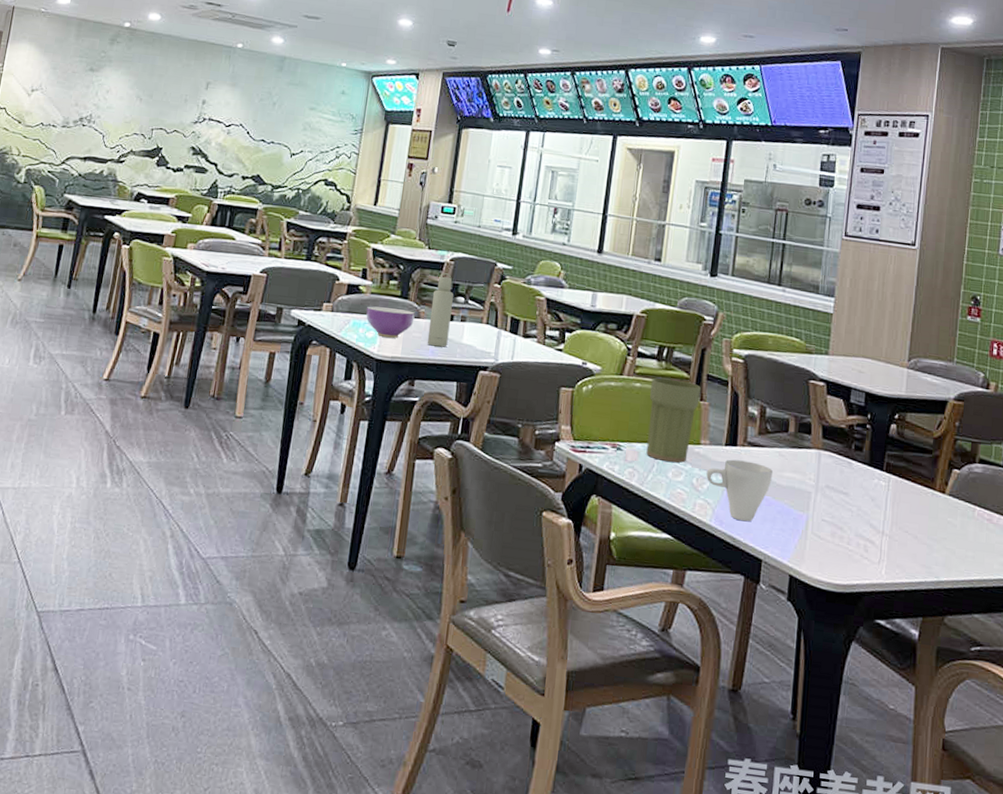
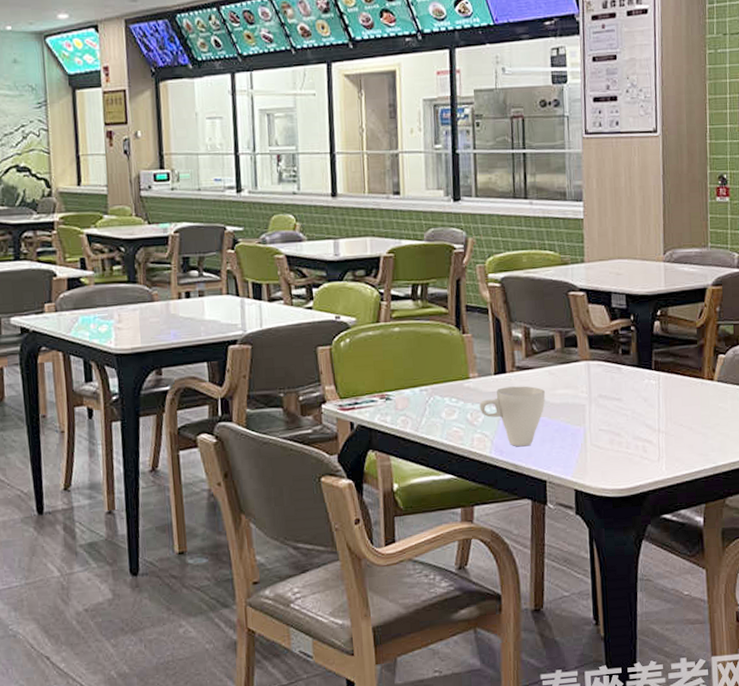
bowl: present [366,306,415,338] -> none [94,295,148,329]
bottle: present [427,273,454,347] -> none [163,247,189,329]
cup: present [646,377,702,463] -> none [410,316,462,402]

